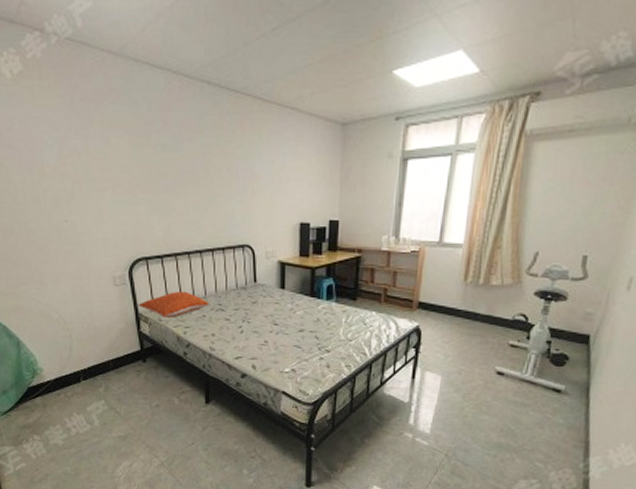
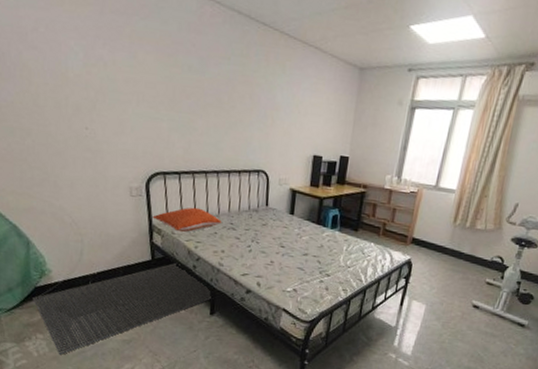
floor mat: none [27,350,208,455] -> present [33,262,214,355]

